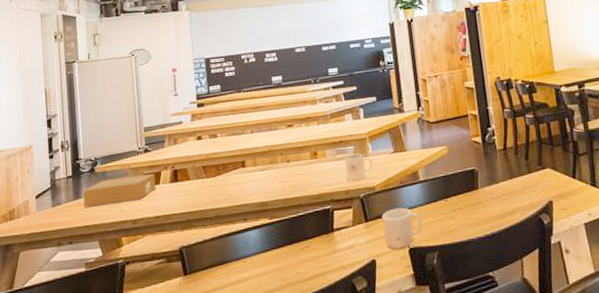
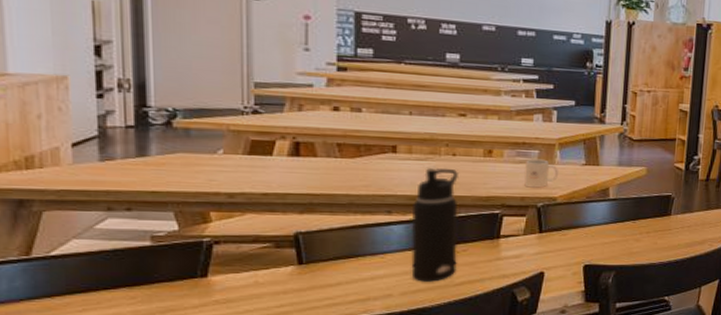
box: present [83,173,156,208] -> none [152,139,267,171]
water bottle: none [261,174,303,280] -> present [411,168,459,282]
mug: present [382,207,423,249] -> none [558,223,604,264]

